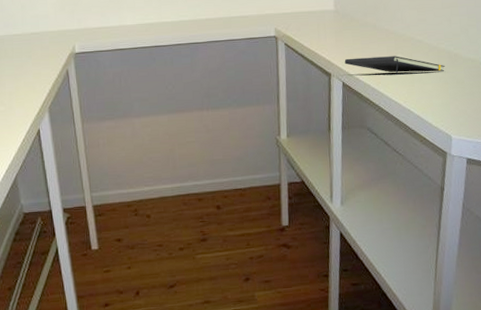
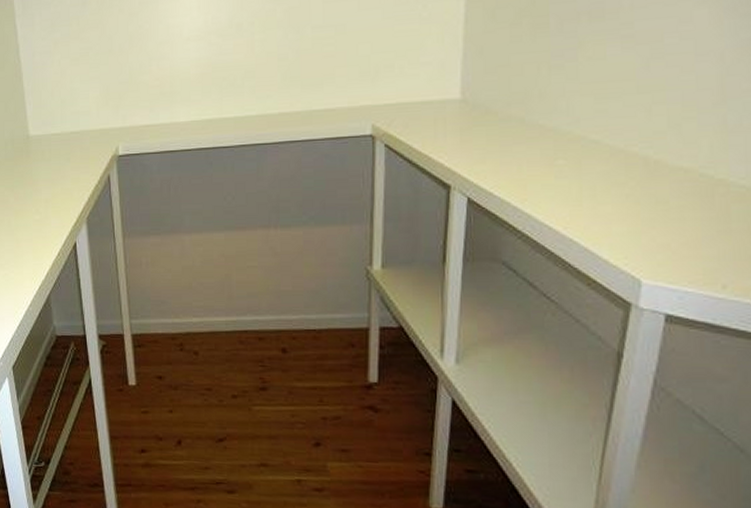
notepad: present [344,56,446,74] -> none [472,162,638,188]

